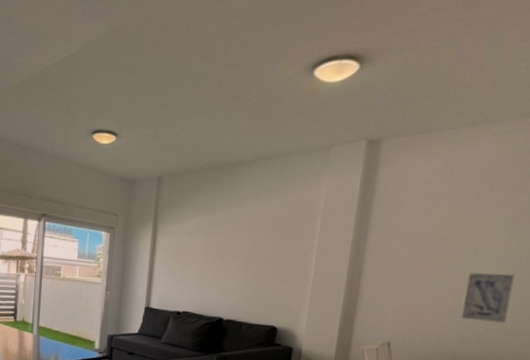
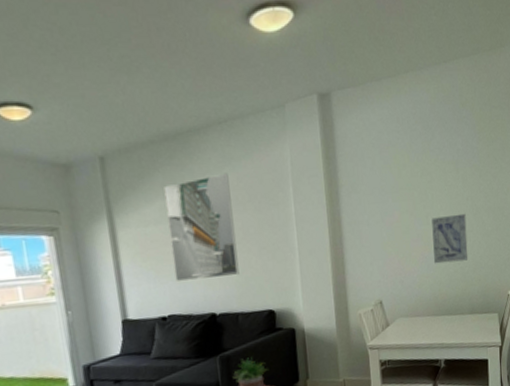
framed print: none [195,201,262,291] -> present [164,173,239,281]

